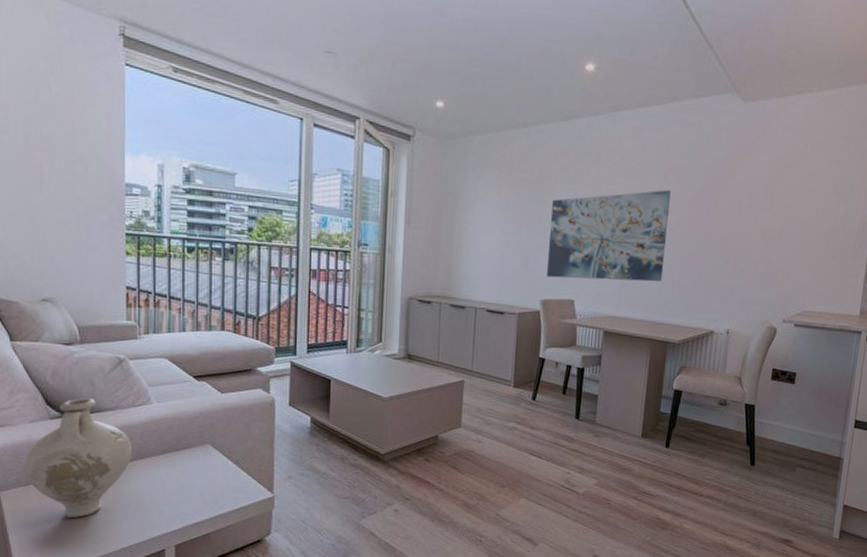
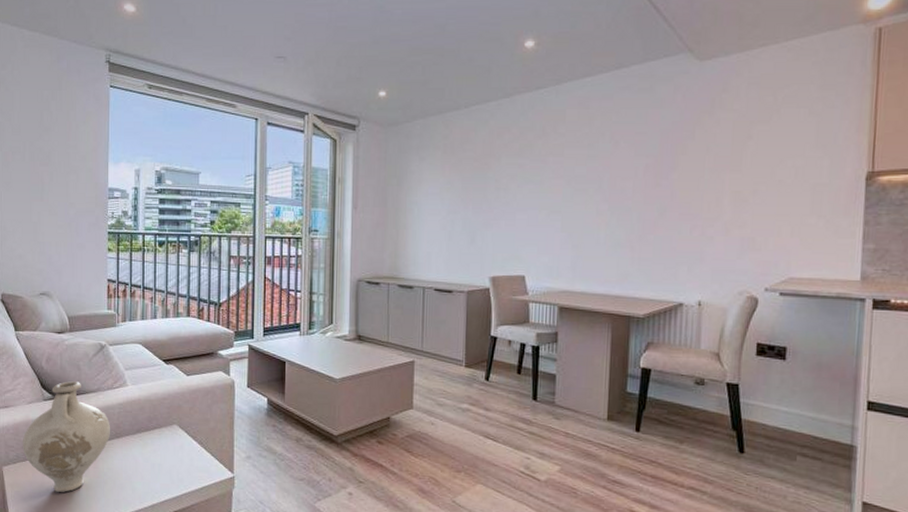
wall art: present [547,190,671,282] -> none [495,158,624,254]

